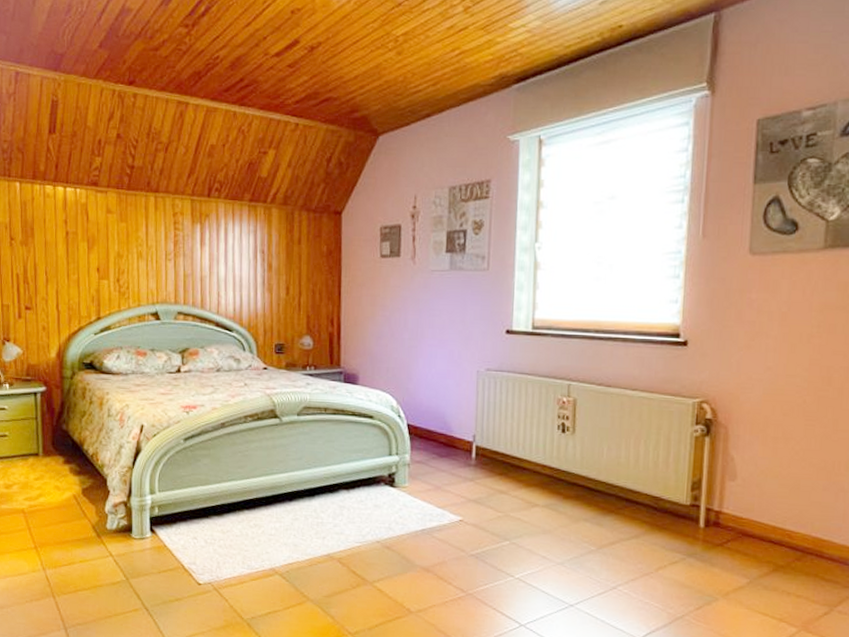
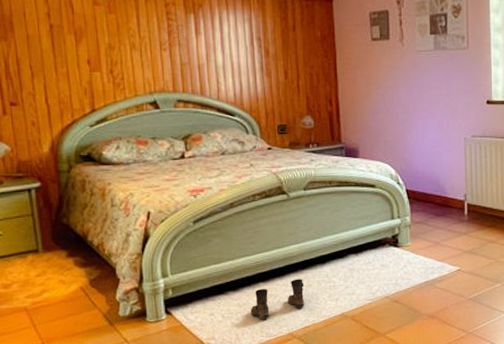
boots: none [233,510,291,551] -> present [250,279,304,320]

